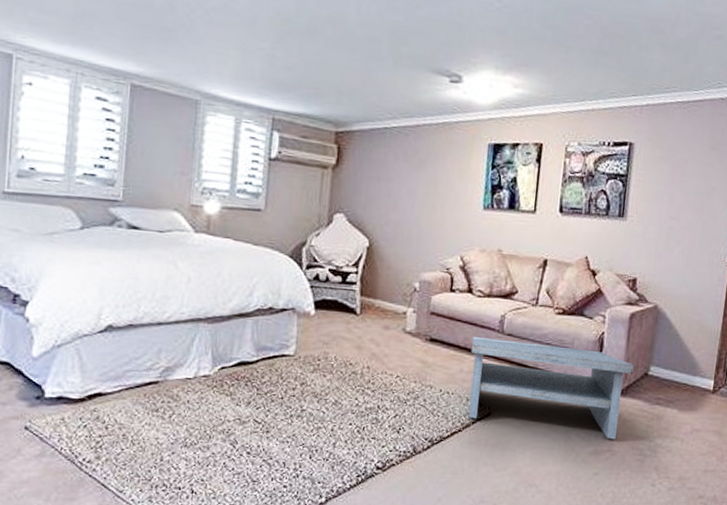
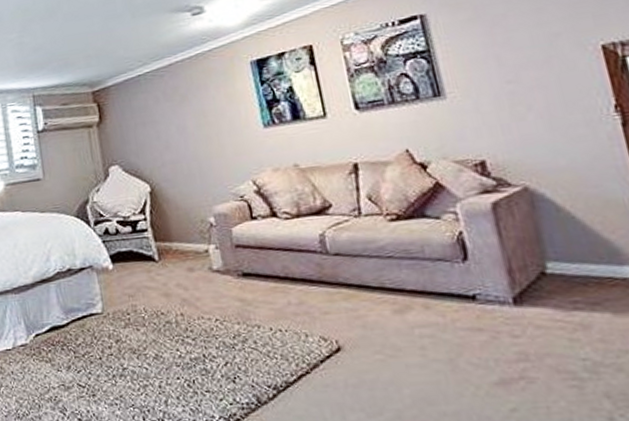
coffee table: present [468,336,634,440] -> none [291,255,527,363]

